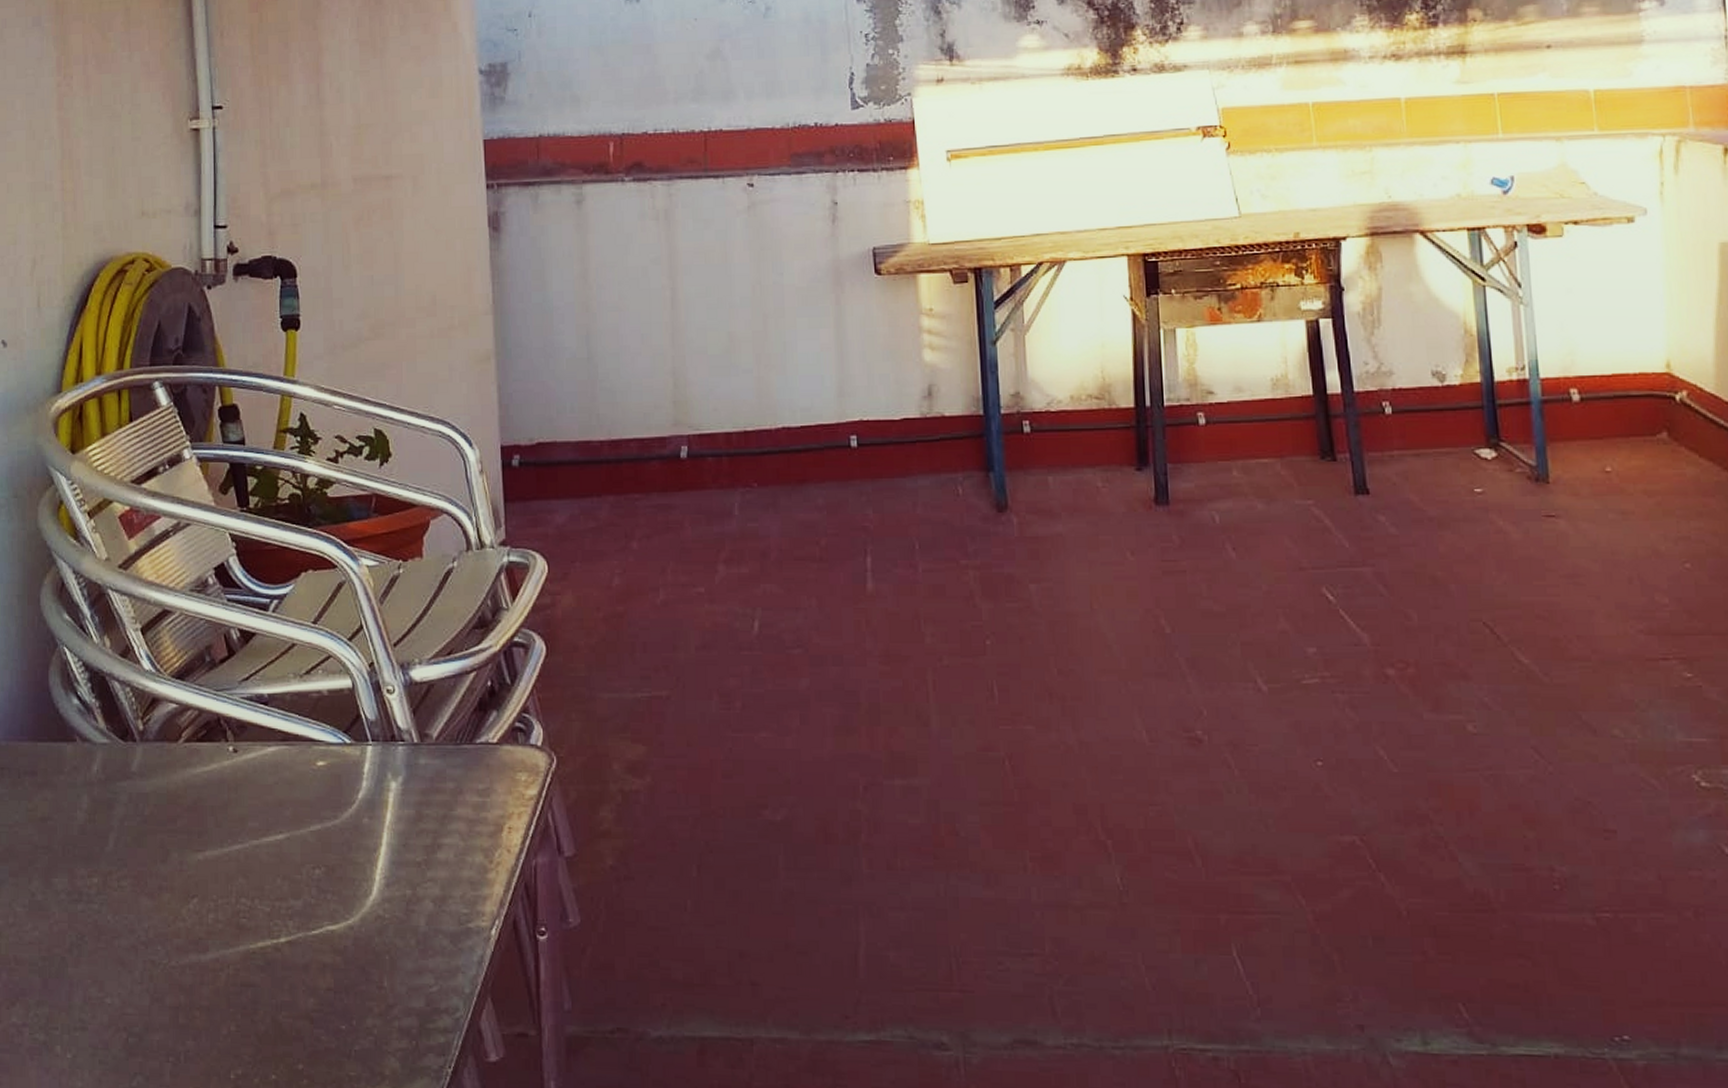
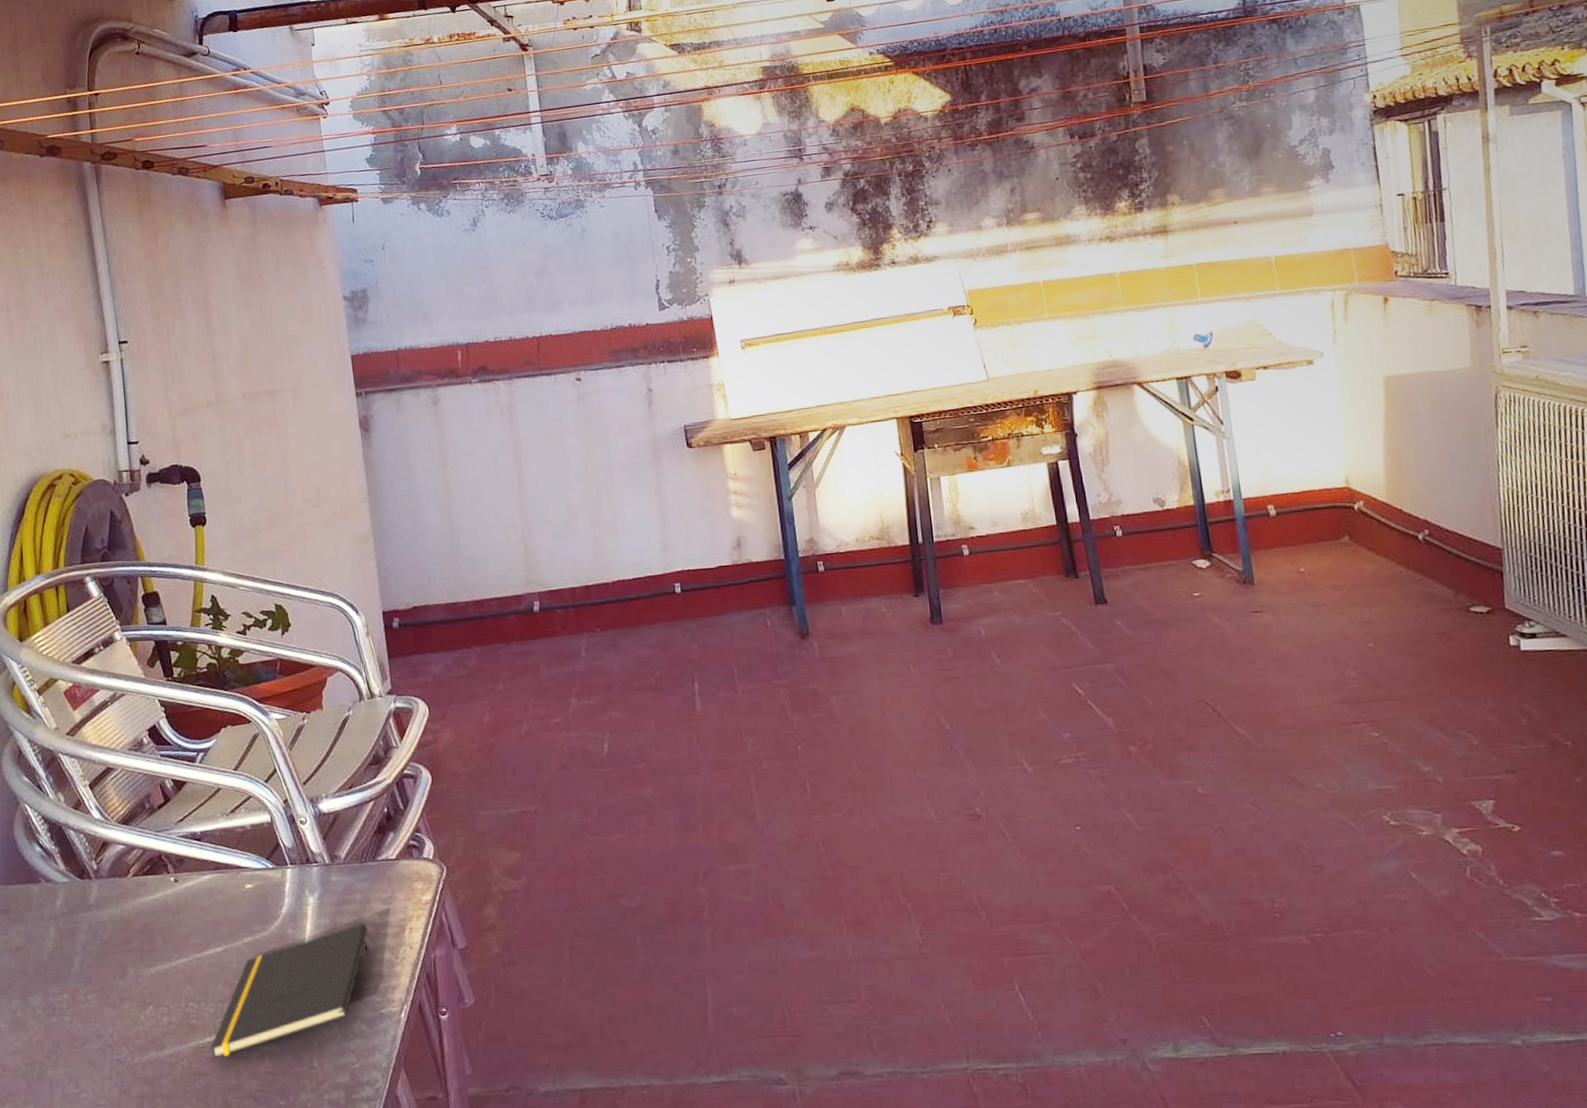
notepad: none [262,817,458,968] -> present [210,923,368,1059]

